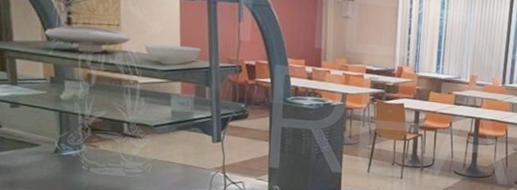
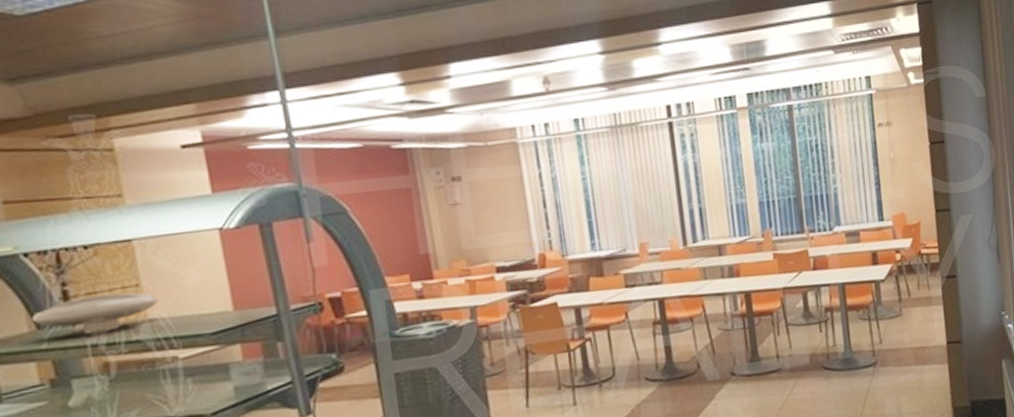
bowl: present [144,44,201,66] -> none [178,291,262,324]

